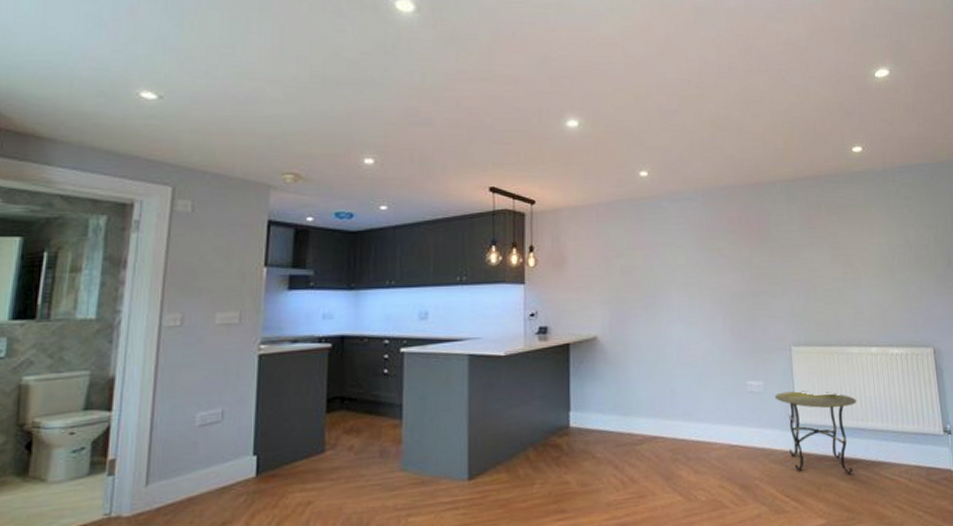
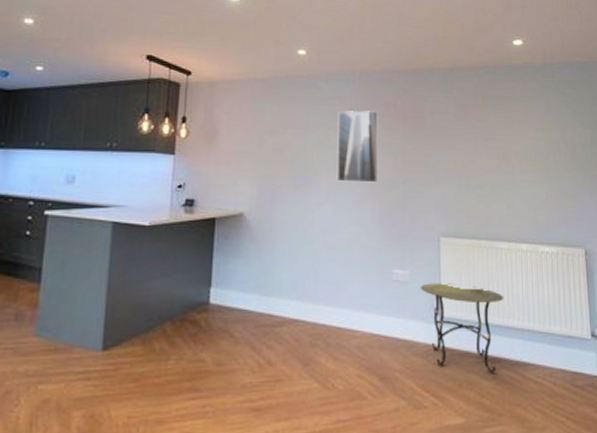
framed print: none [683,227,728,300] -> present [336,110,379,183]

